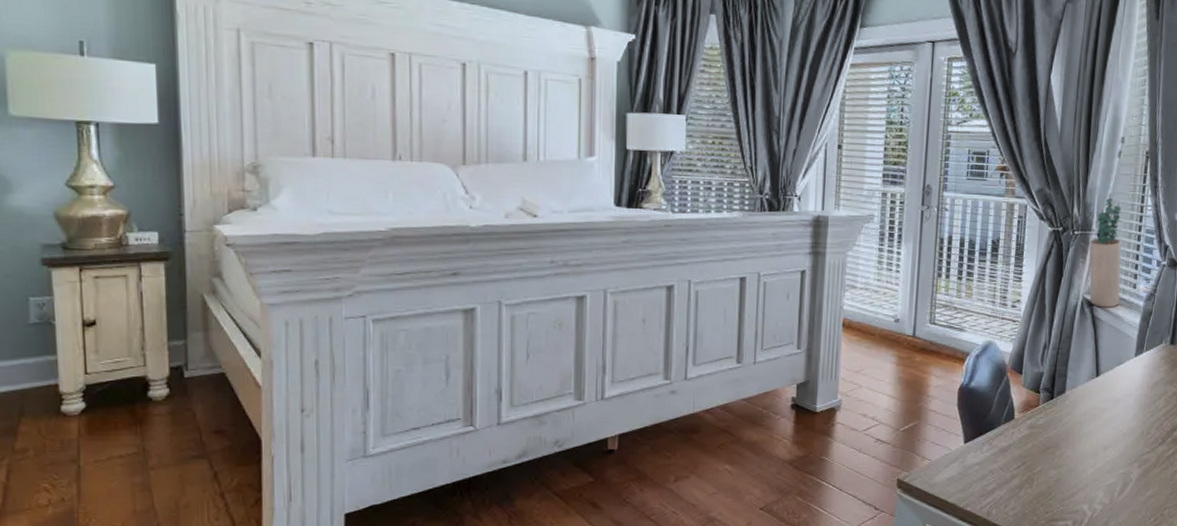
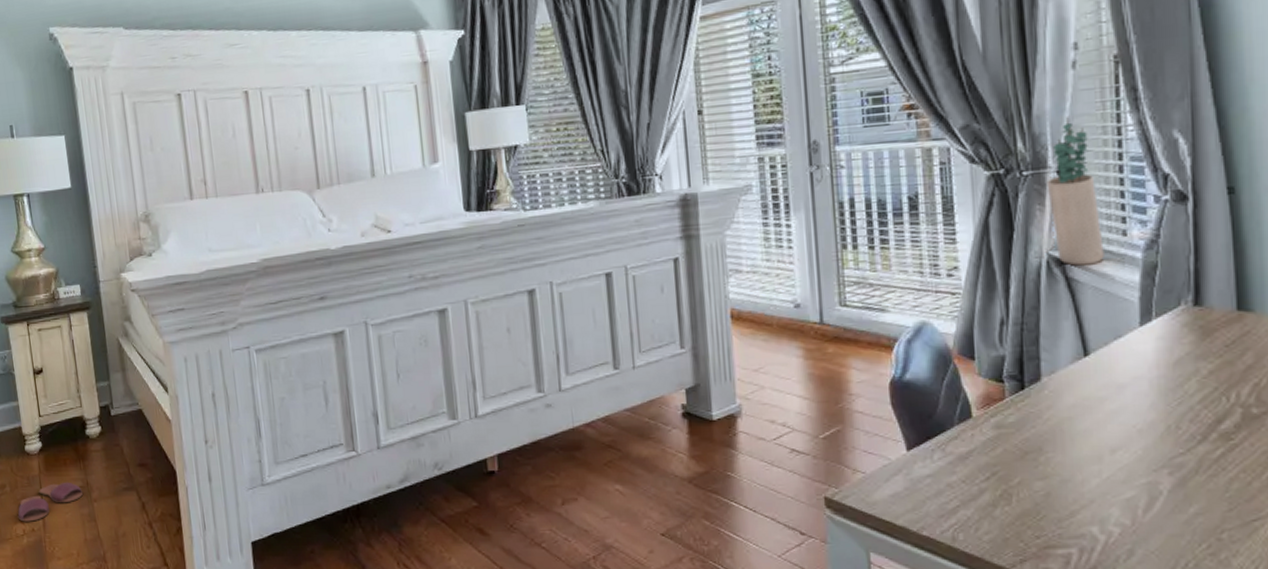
slippers: none [42,447,137,491] -> present [17,482,84,522]

